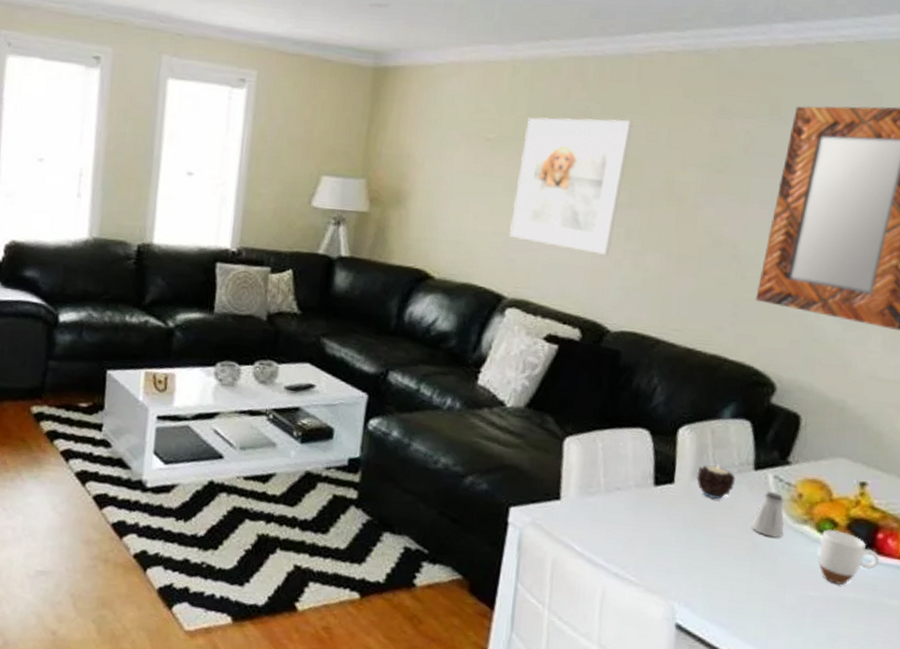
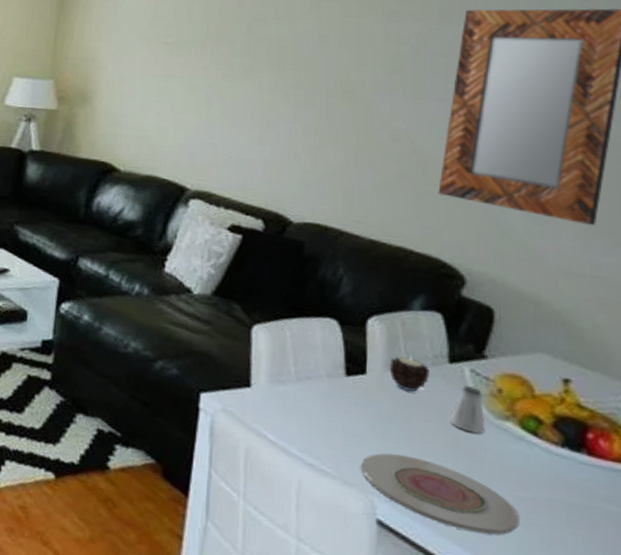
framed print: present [509,117,633,255] -> none [190,23,305,150]
plate: none [663,559,809,633] -> present [360,453,519,535]
mug: present [818,529,880,585] -> none [524,427,592,487]

